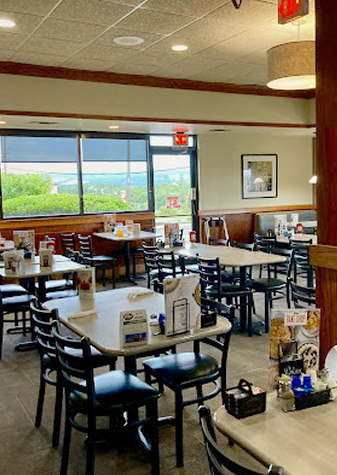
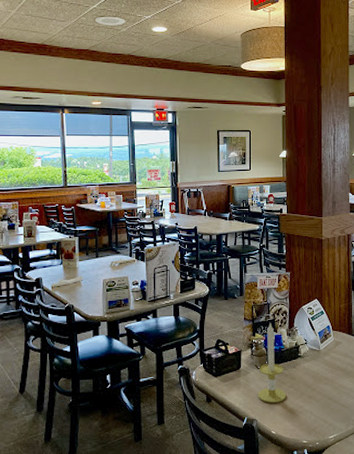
candle: none [284,362,316,450] -> present [257,322,287,403]

